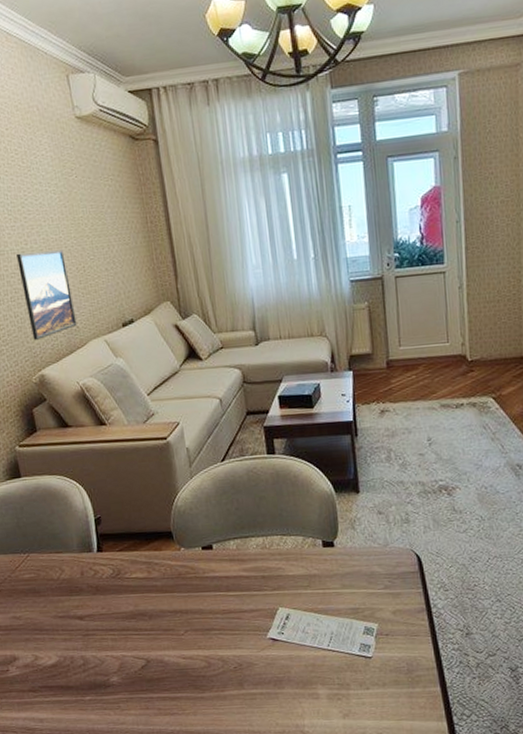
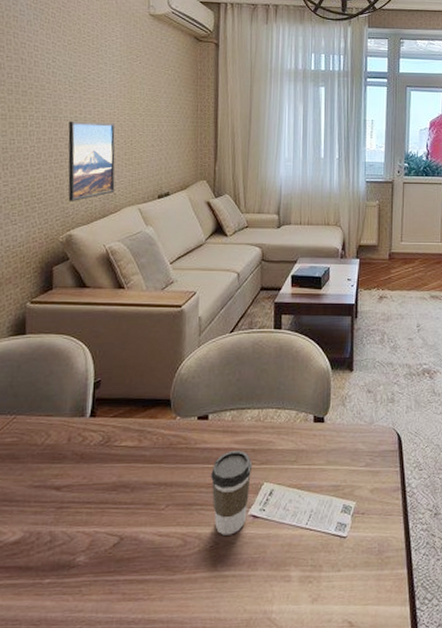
coffee cup: none [224,577,266,657] -> present [211,450,253,535]

